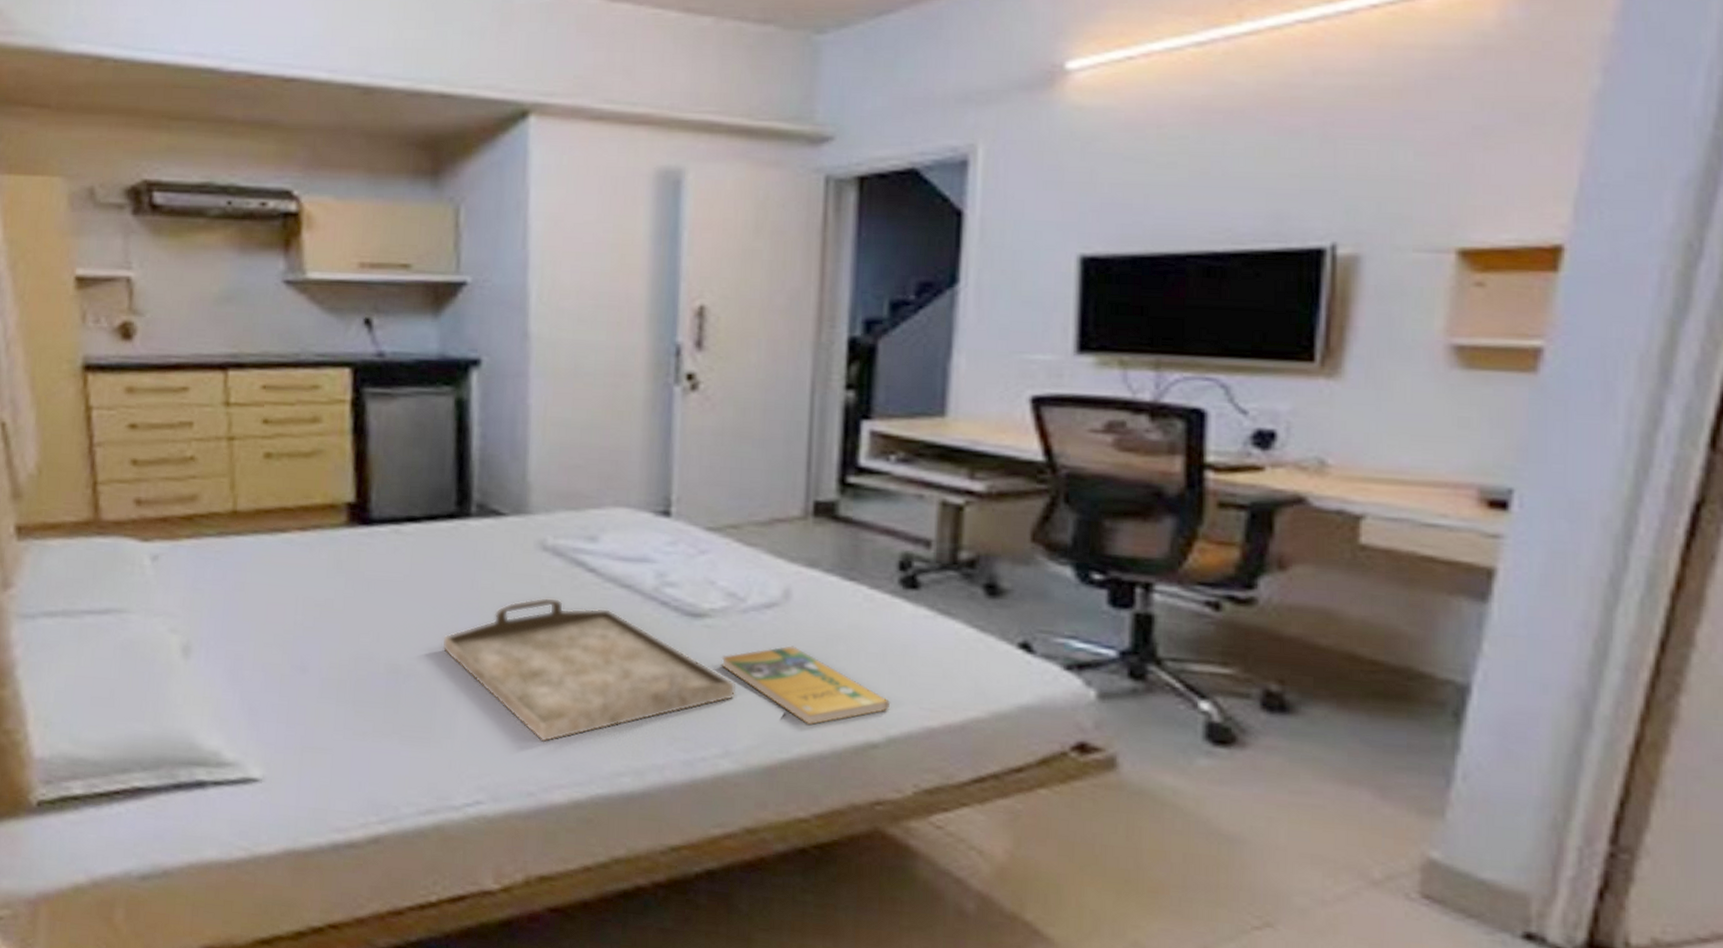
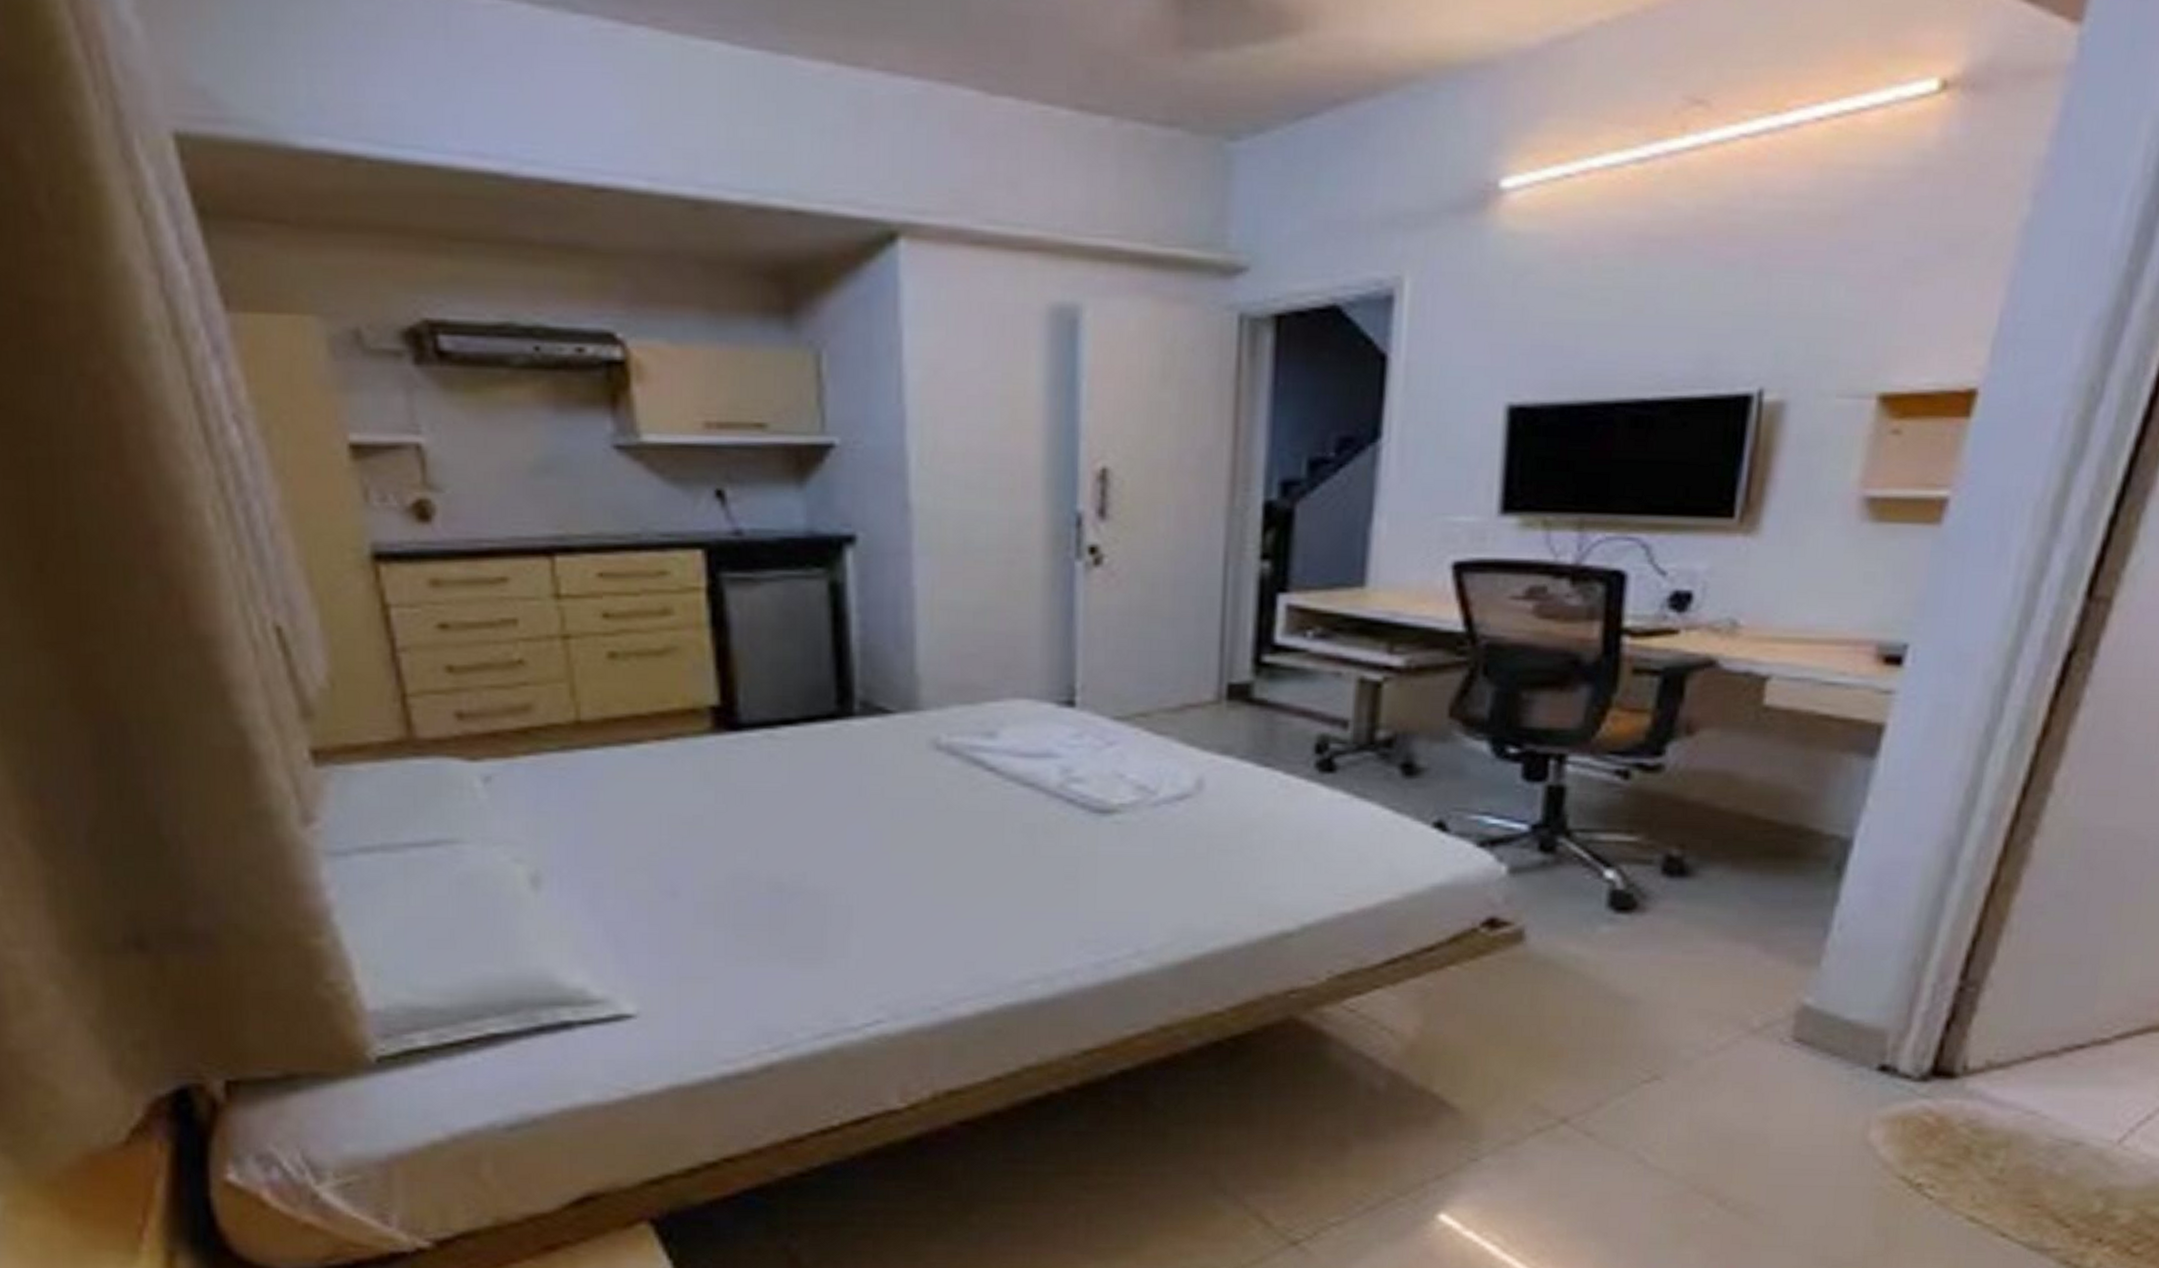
serving tray: present [441,597,737,742] -> none [828,800,1148,954]
booklet: present [721,646,891,725] -> none [1132,838,1306,918]

